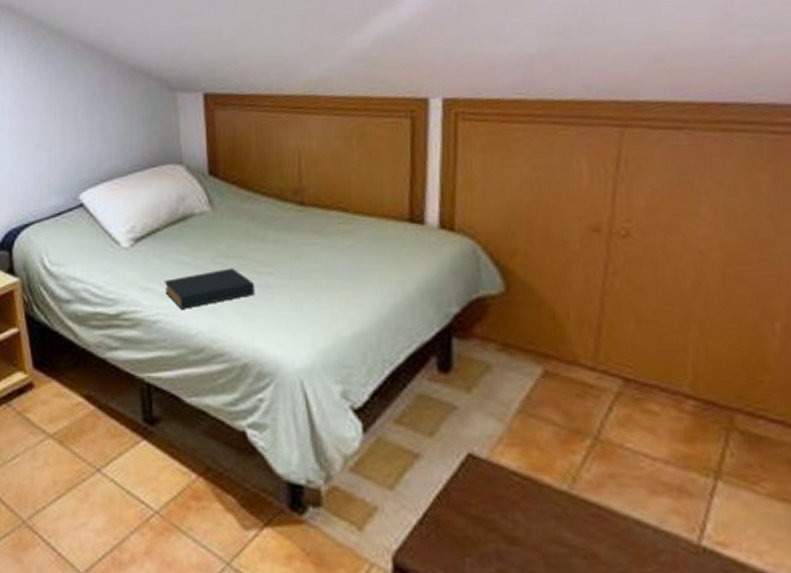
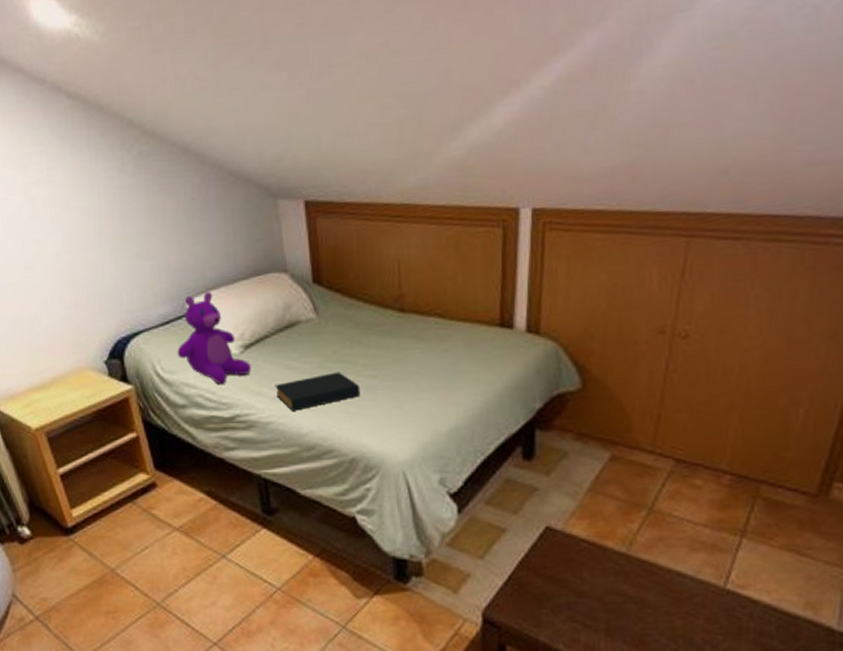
teddy bear: none [66,183,140,278] -> present [177,291,251,384]

